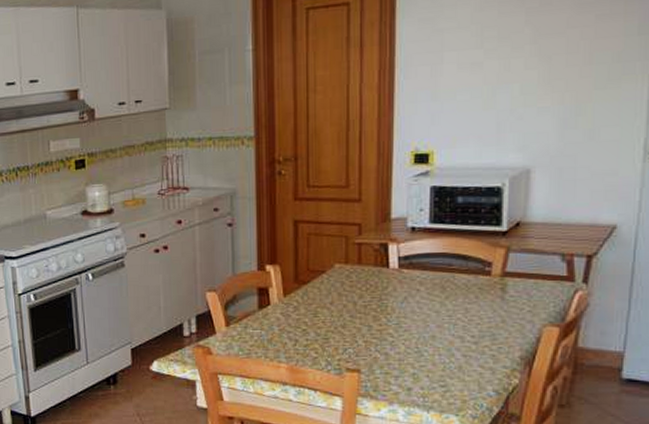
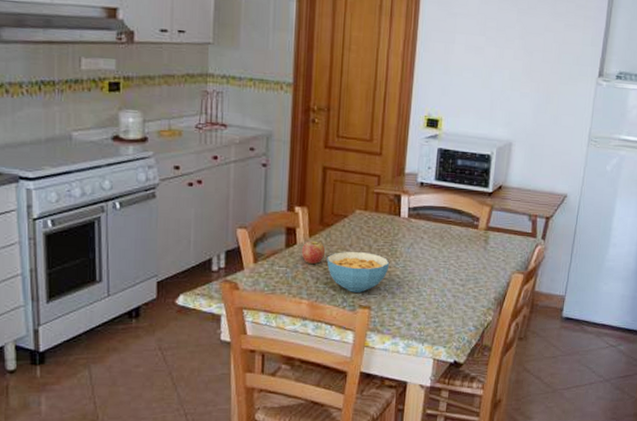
fruit: none [276,300,303,326] -> present [301,240,326,265]
cereal bowl: none [305,310,380,354] -> present [327,252,390,293]

